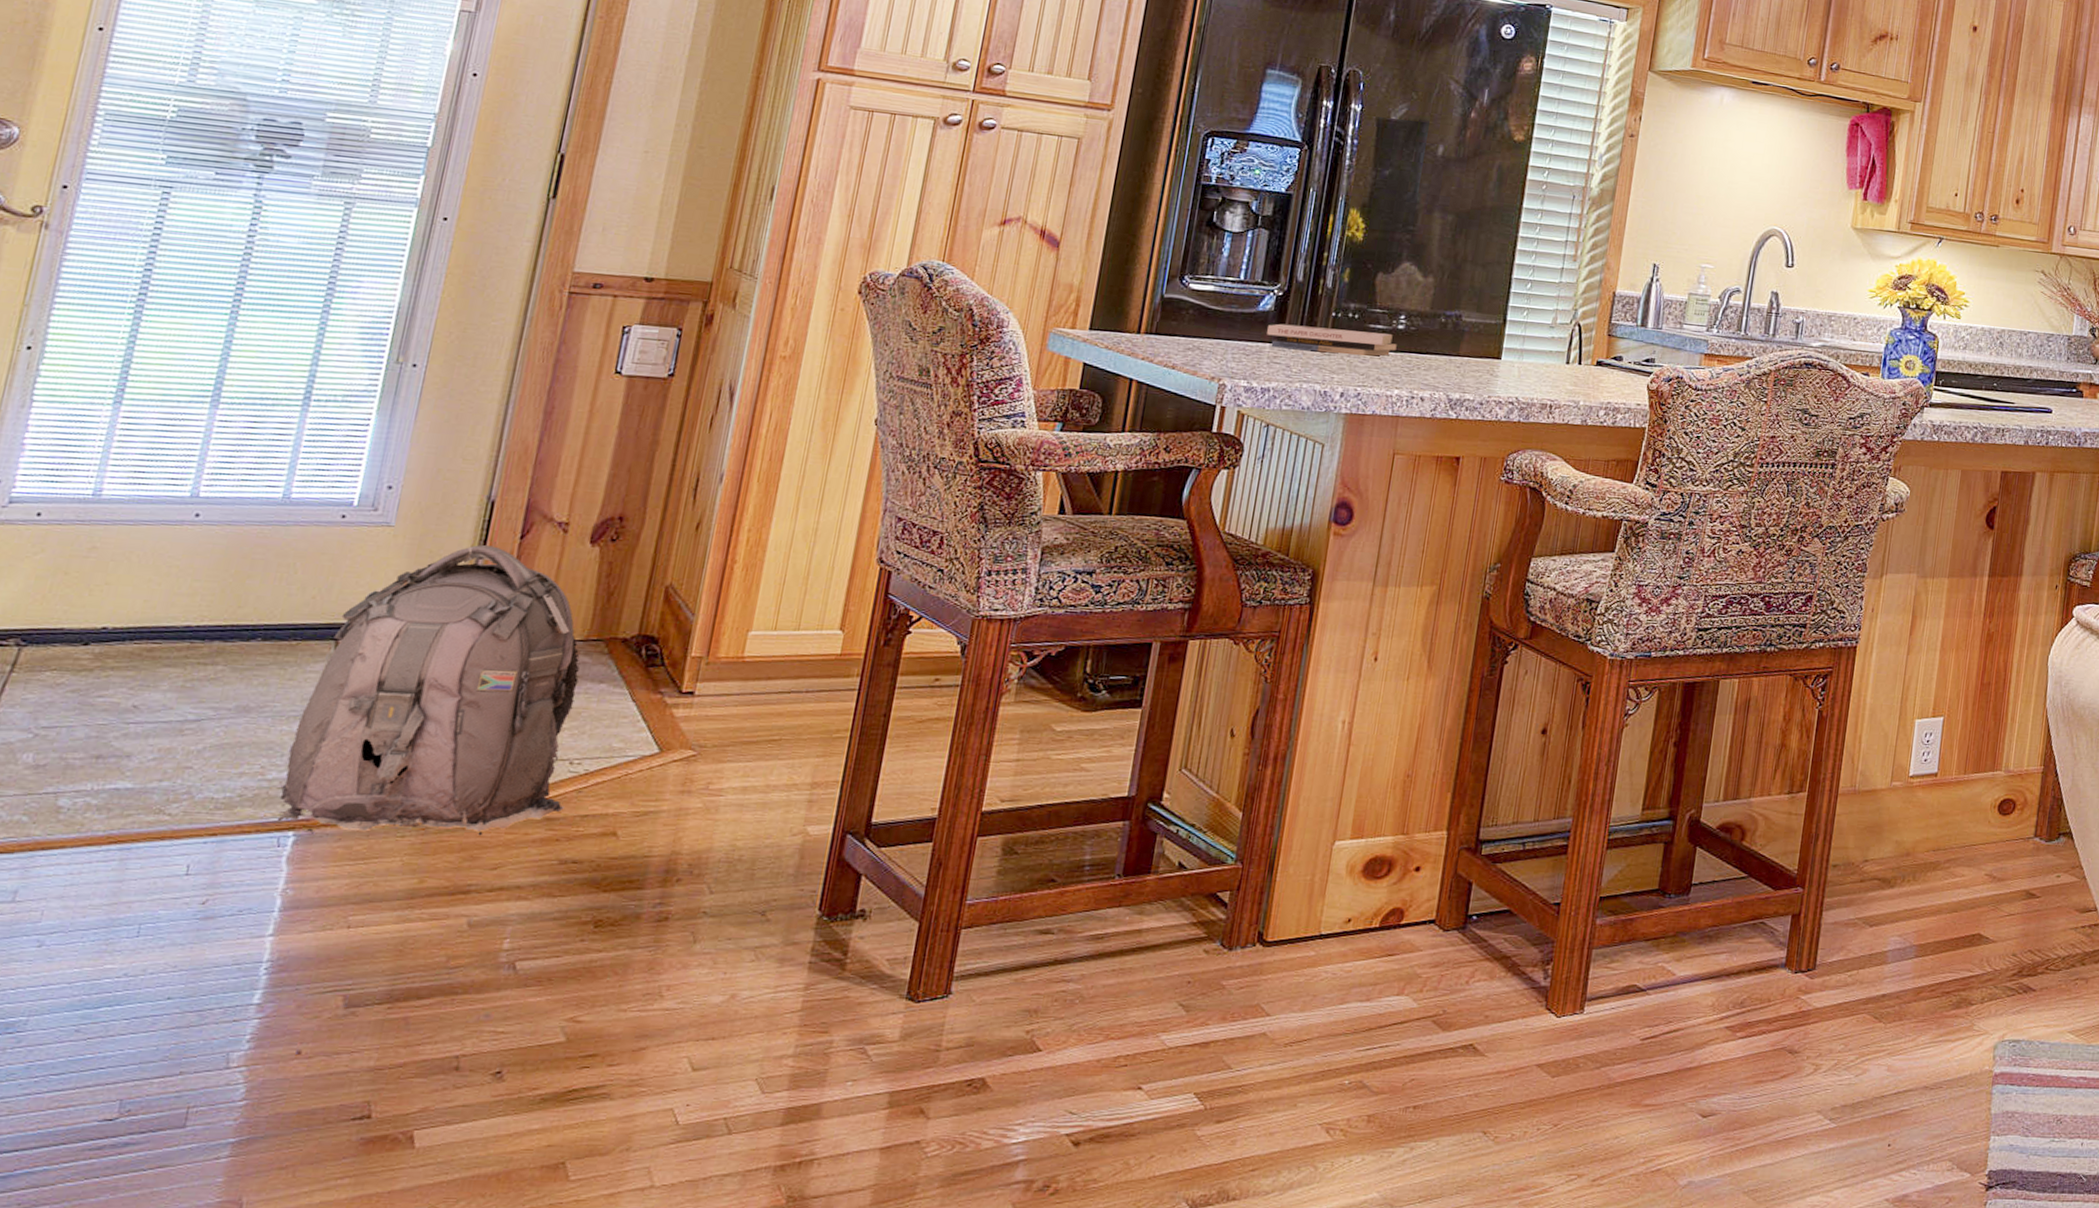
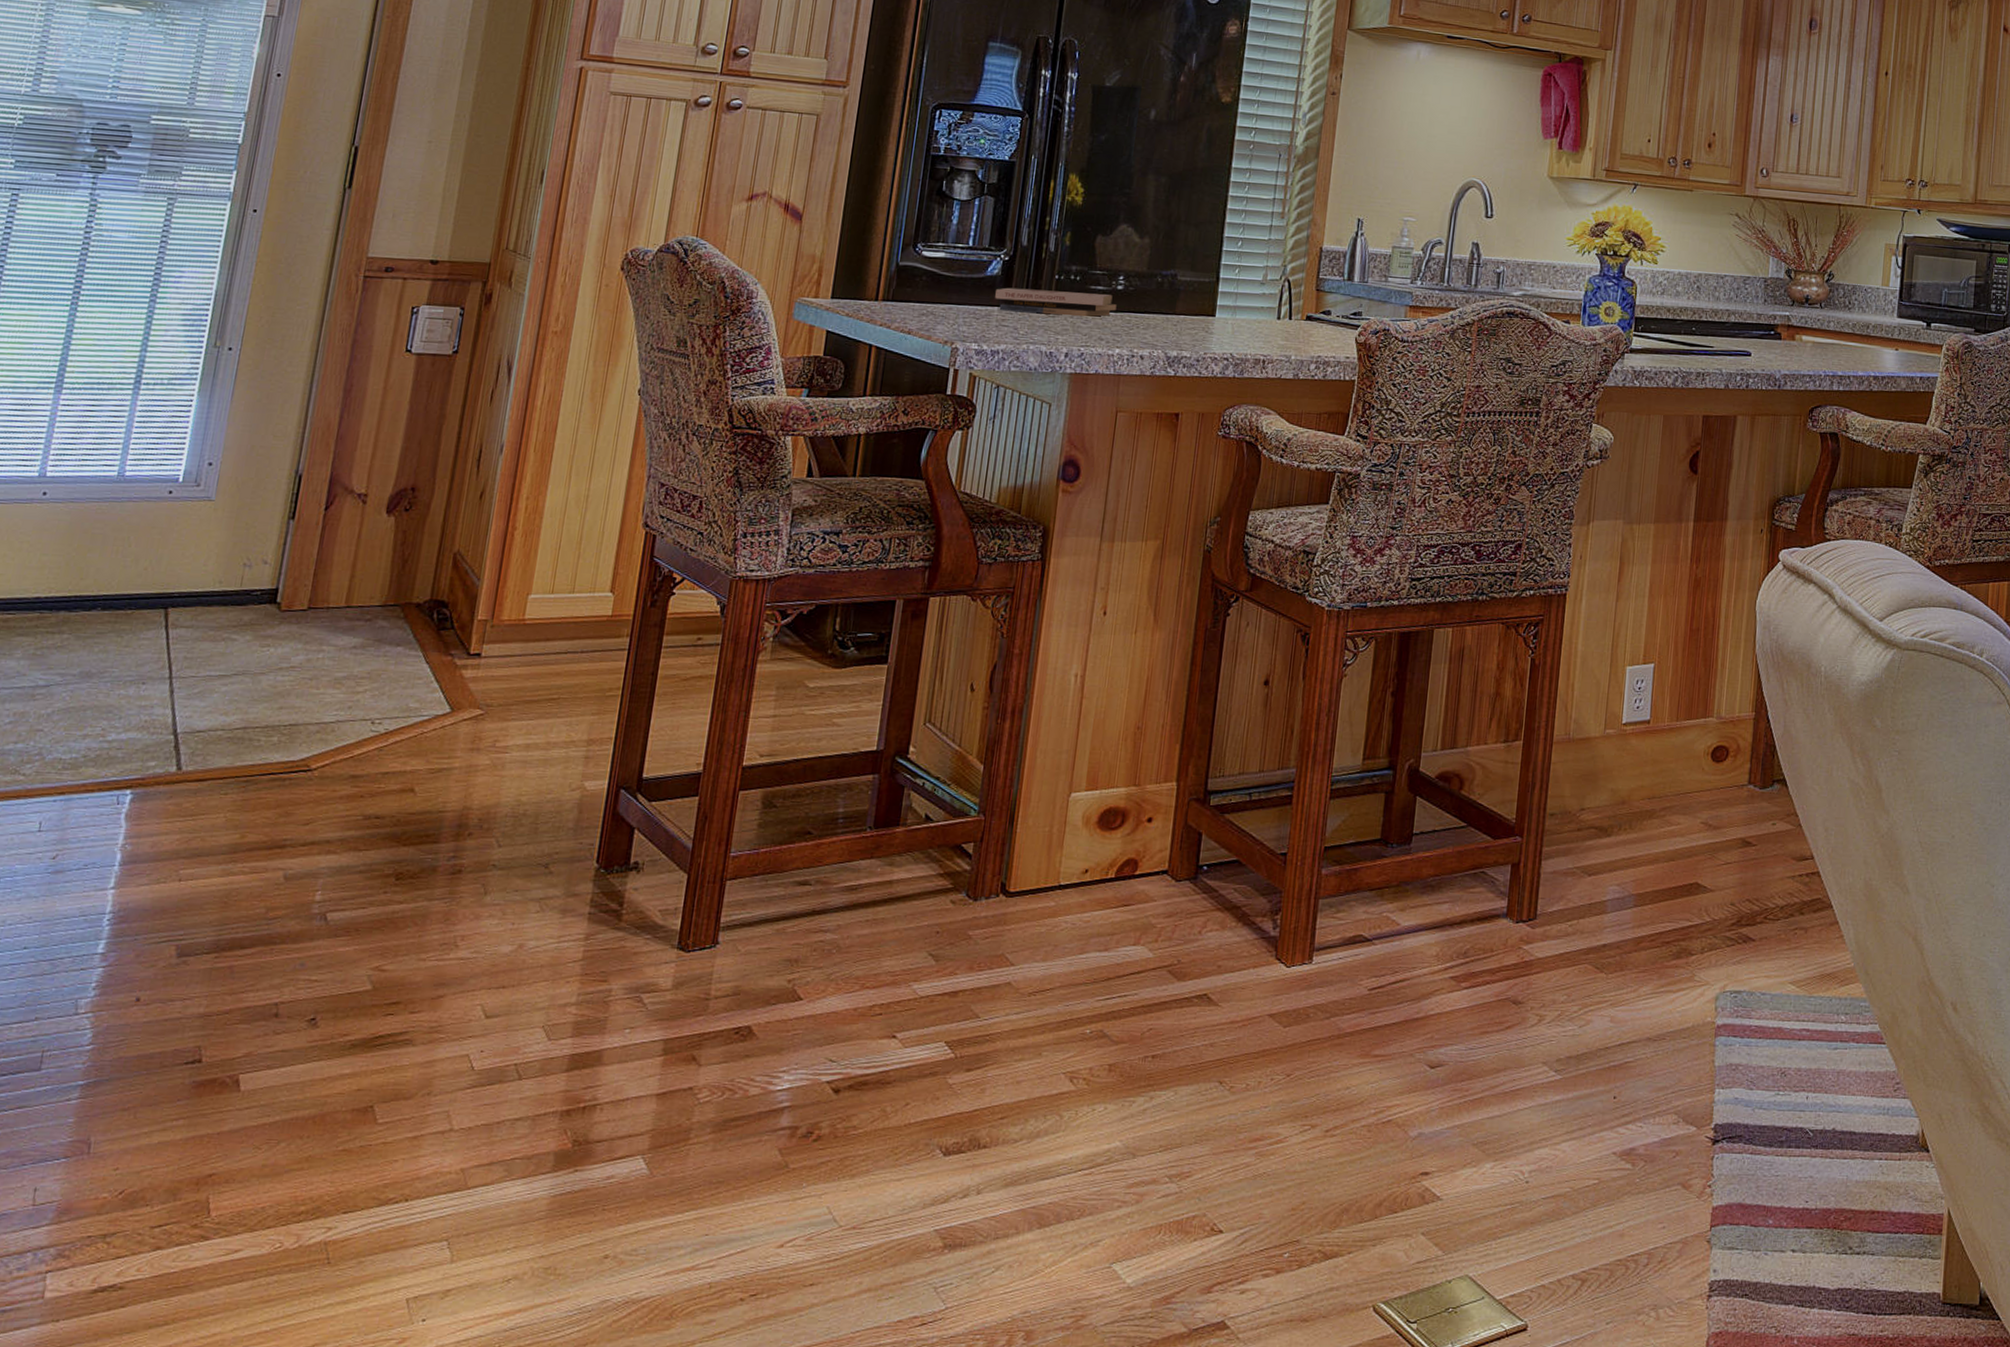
backpack: present [278,545,580,836] -> none [117,517,379,793]

